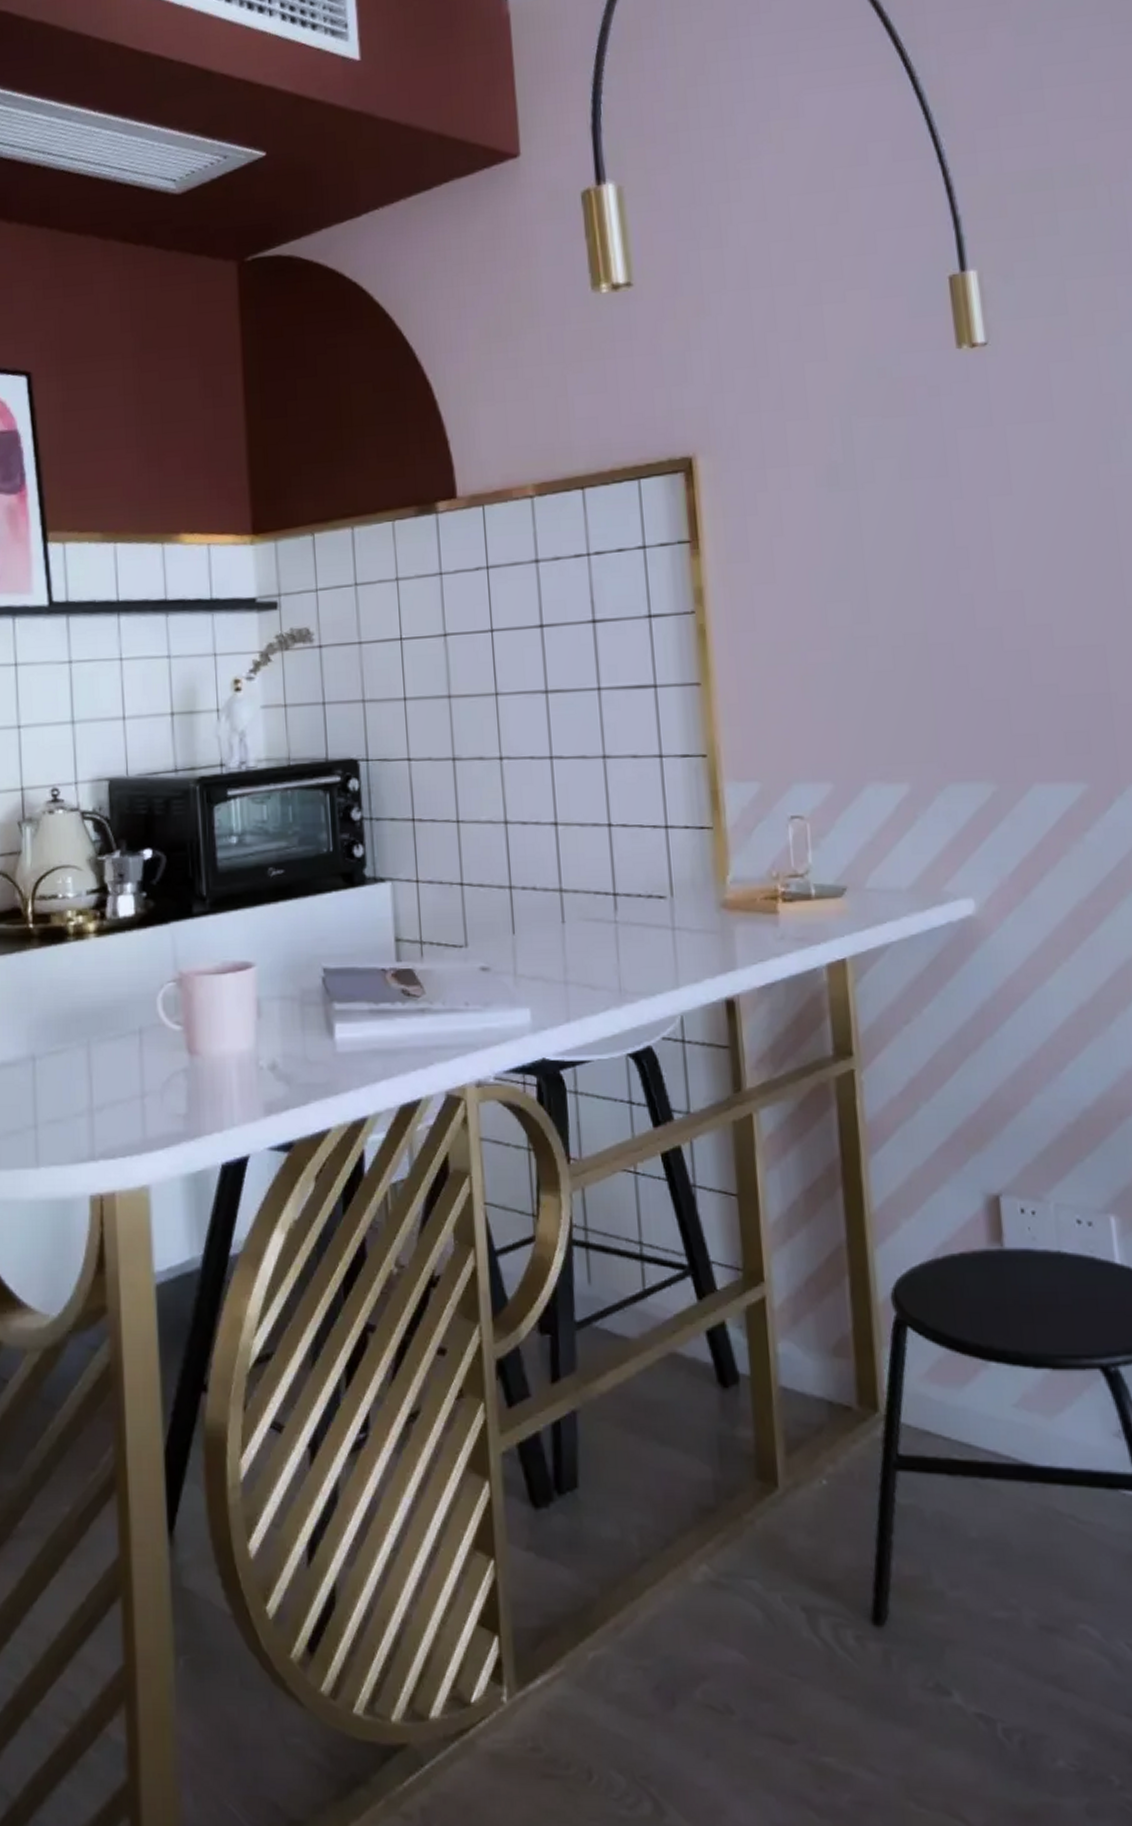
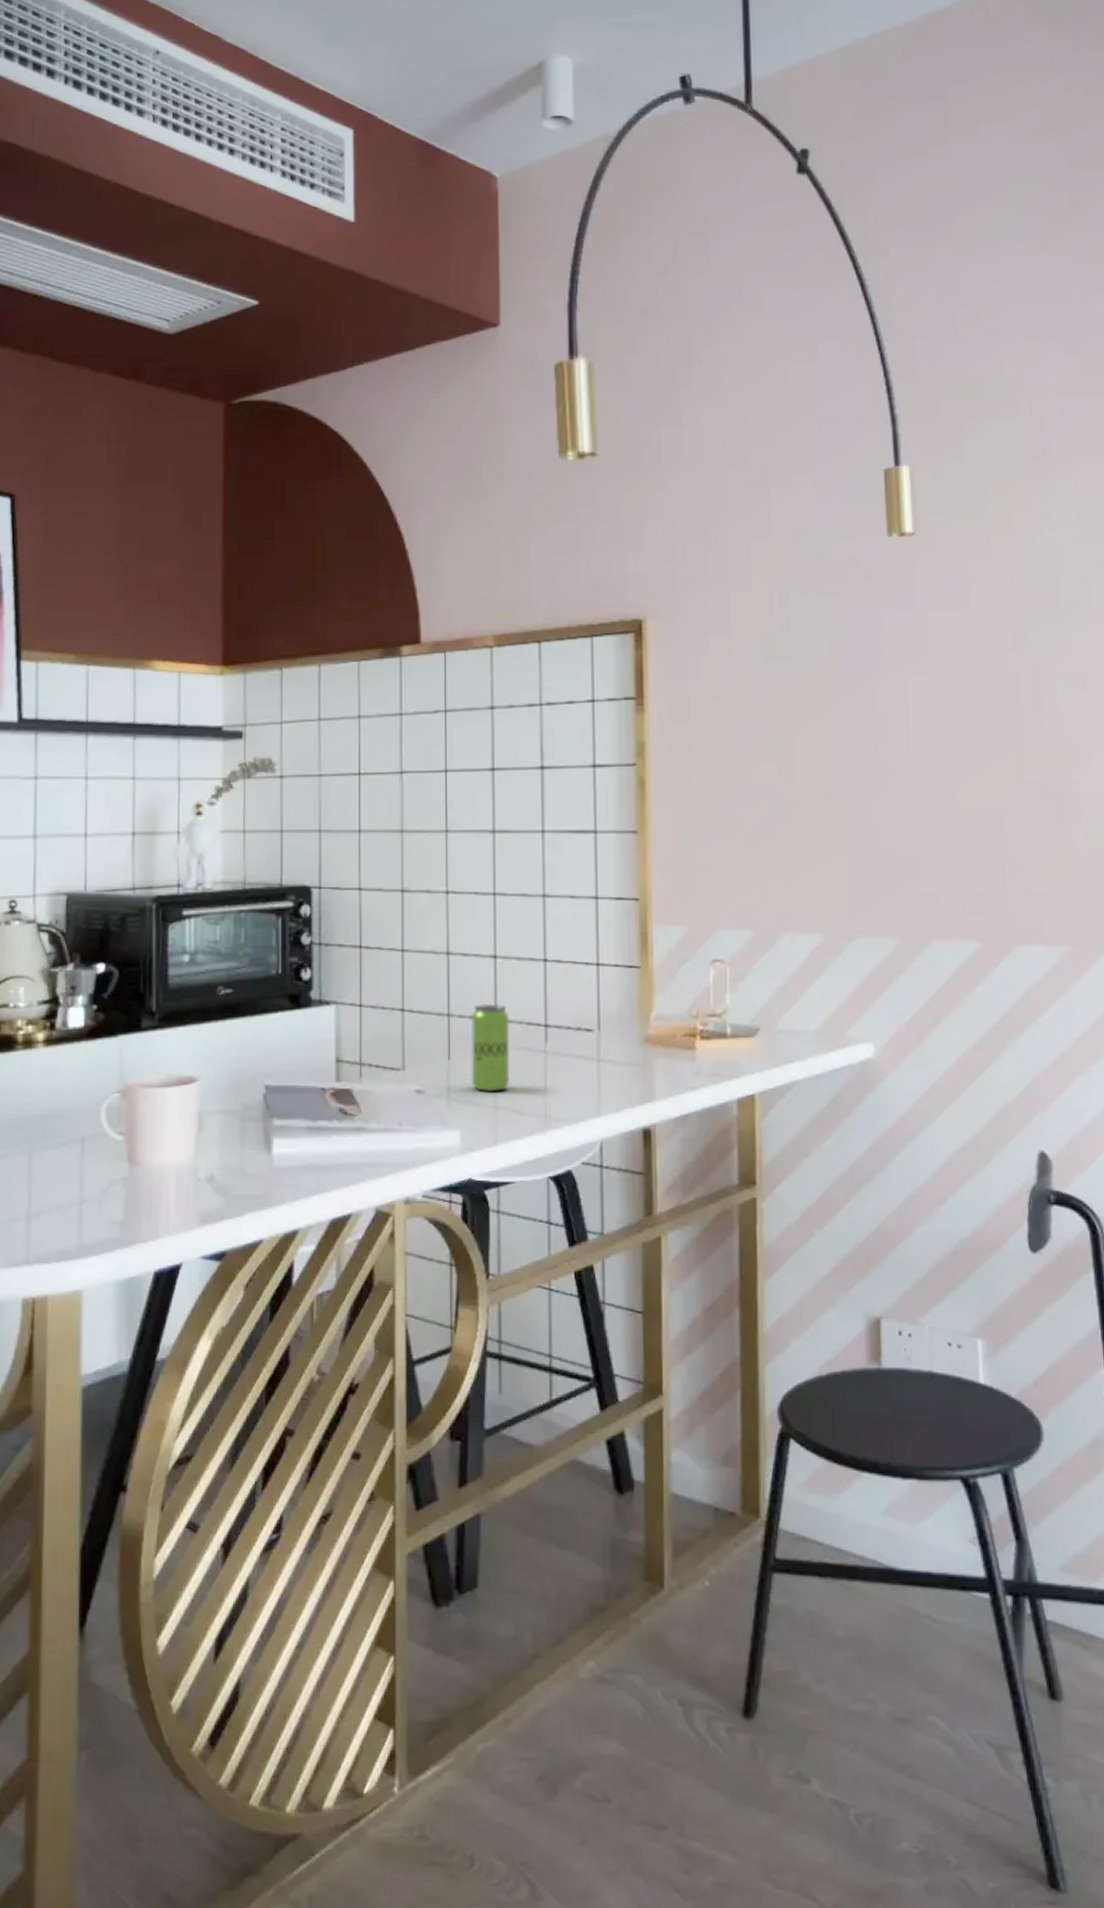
beverage can: none [535,873,581,967] -> present [470,1003,511,1093]

